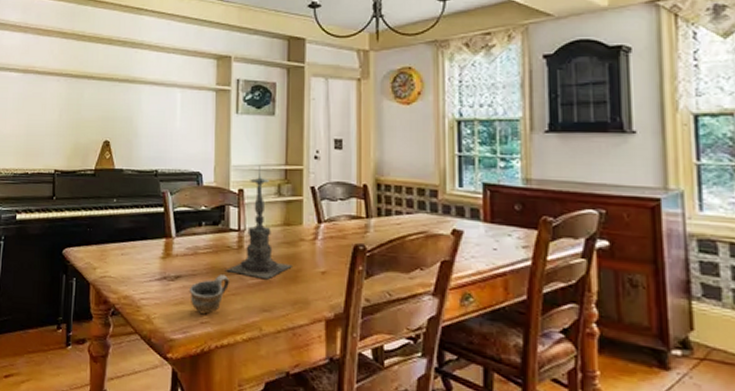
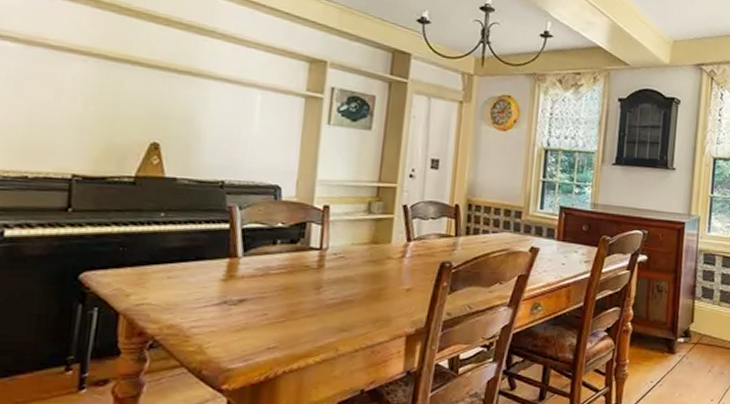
cup: present [190,275,230,315] -> none [256,296,306,339]
candle holder: present [225,165,292,280] -> none [301,181,377,299]

